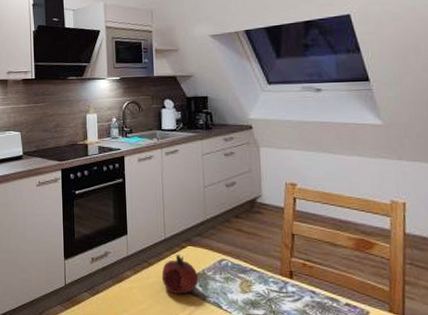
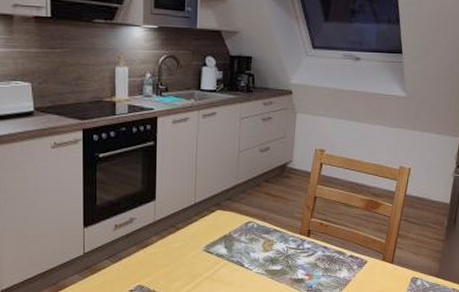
fruit: present [161,254,199,294] -> none [188,218,225,256]

